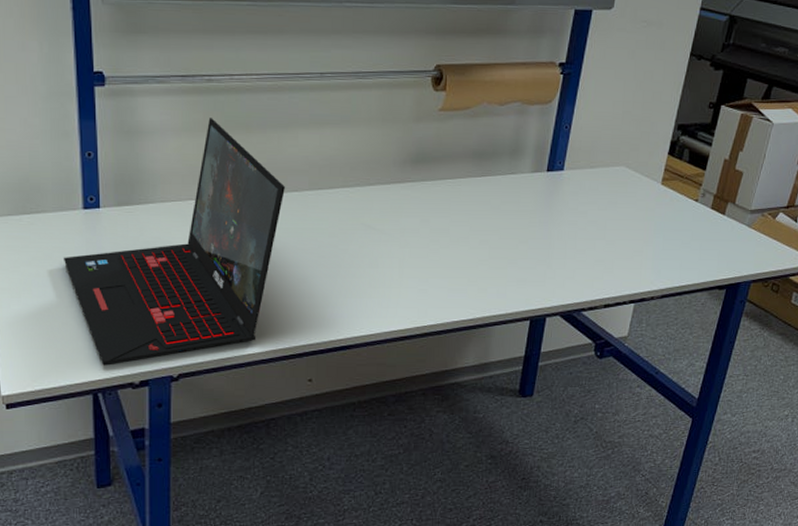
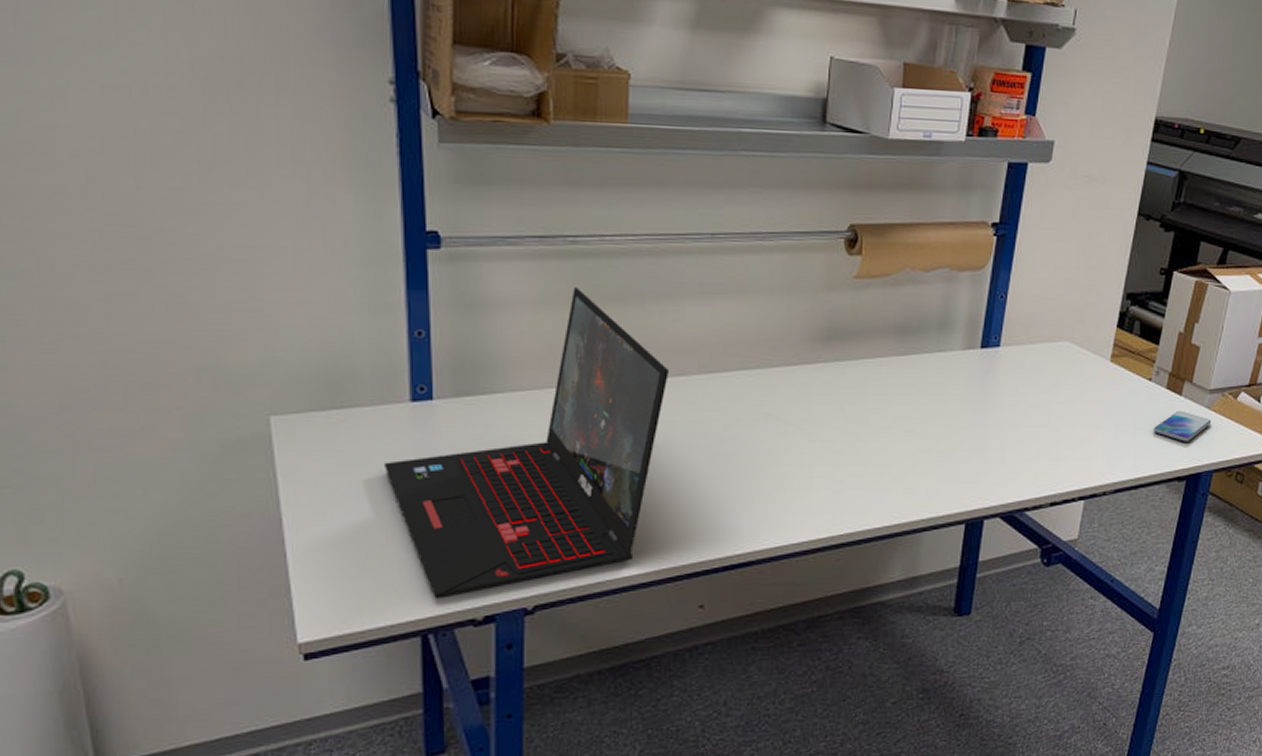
smartphone: none [697,228,751,256] -> present [1153,410,1212,442]

